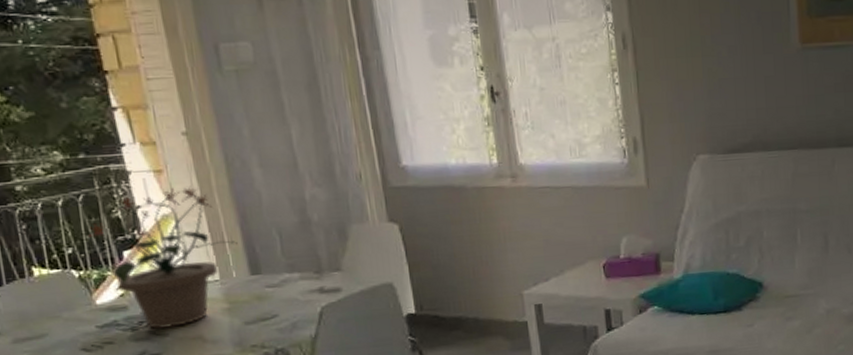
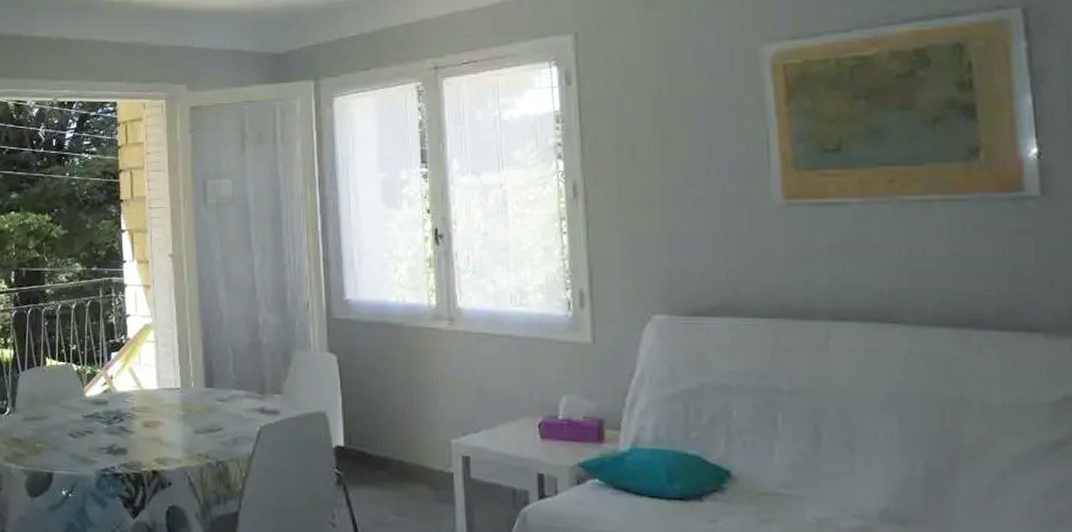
potted plant: present [88,185,238,330] -> none [89,301,199,427]

